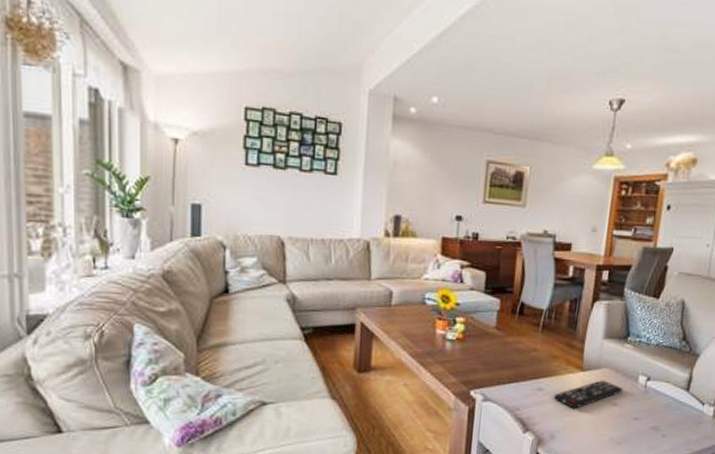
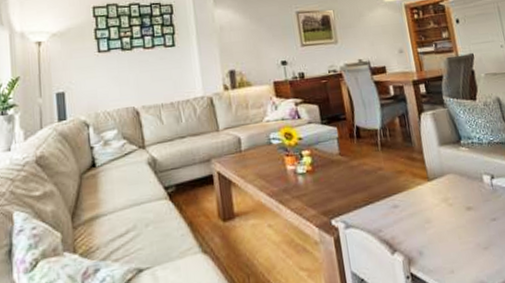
remote control: present [554,380,623,409] -> none [410,186,472,220]

